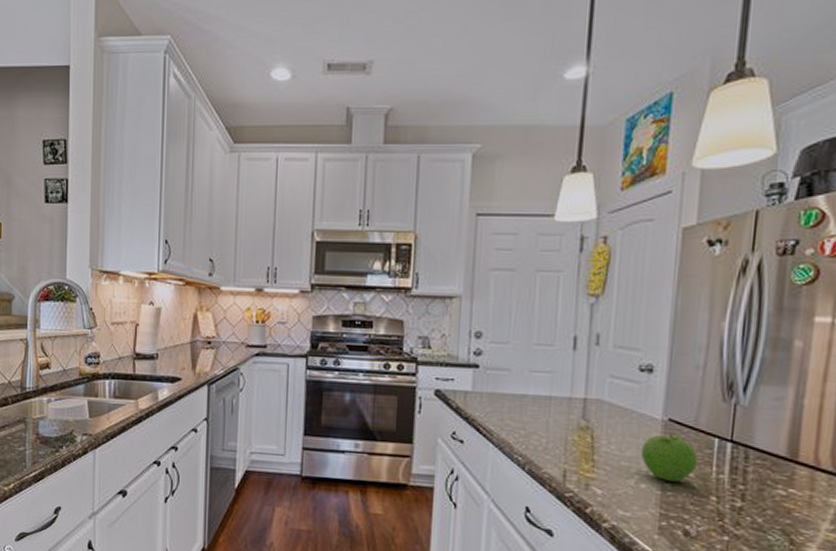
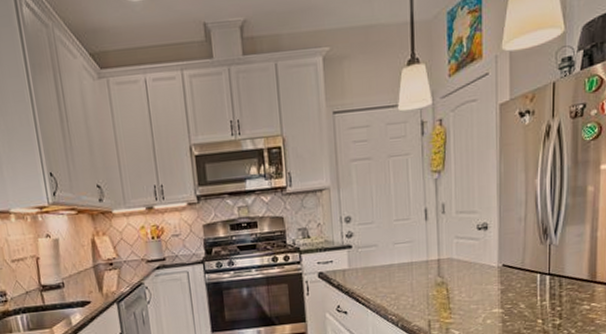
fruit: present [640,432,698,482] -> none [484,275,526,314]

